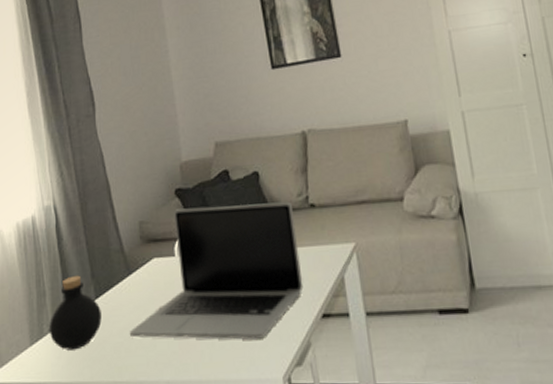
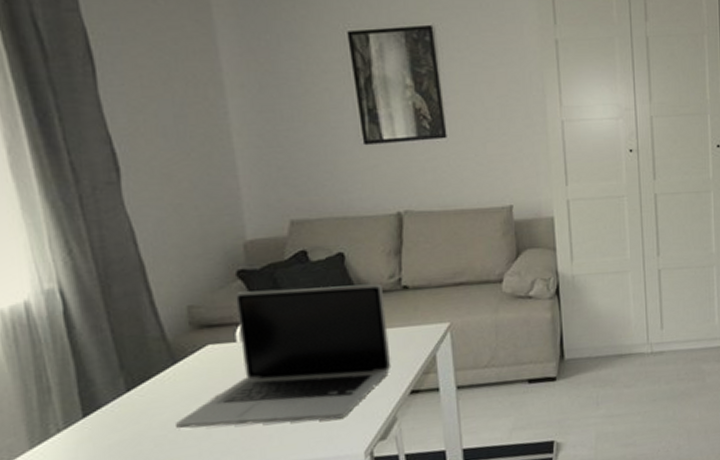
bottle: present [49,275,102,351] -> none [57,367,136,450]

